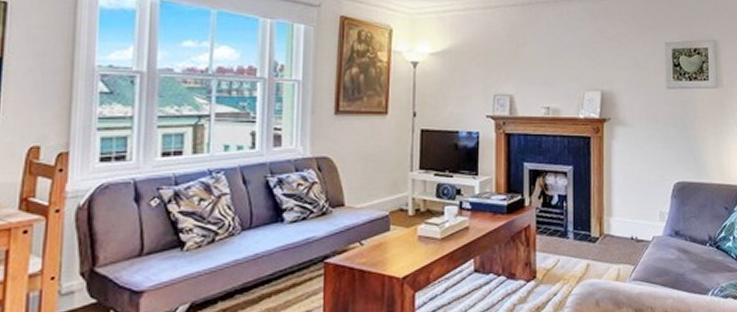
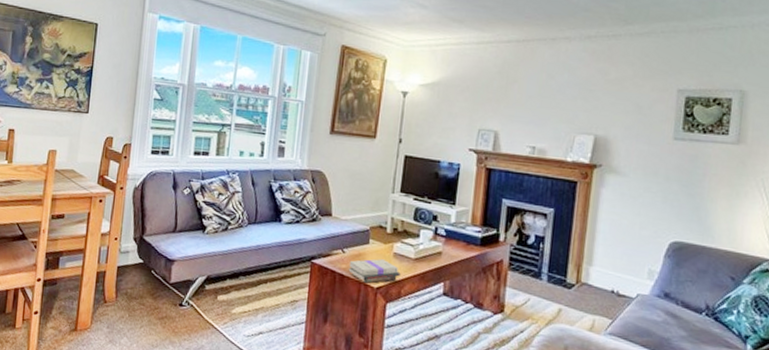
books: none [369,245,427,275] -> present [348,259,401,284]

